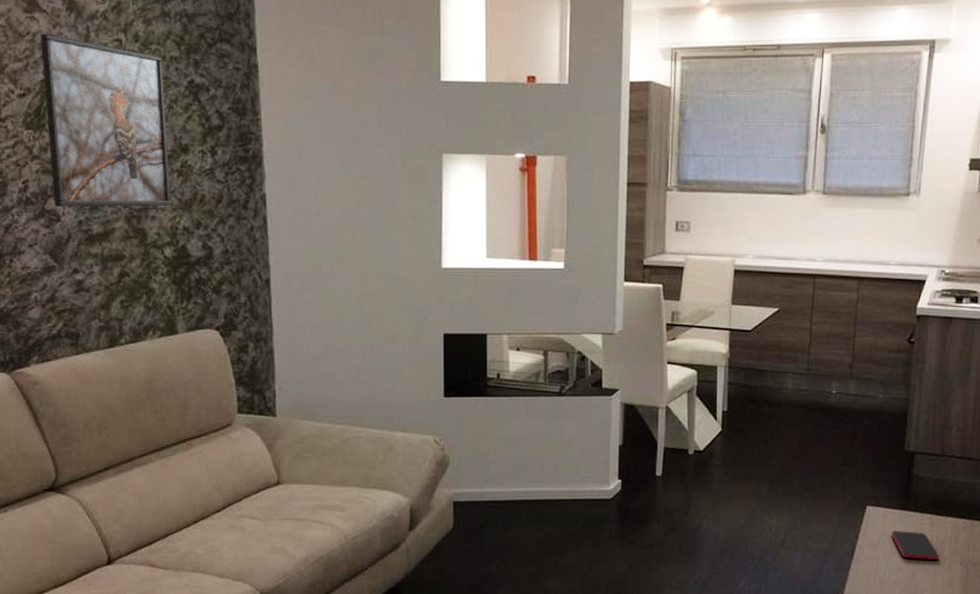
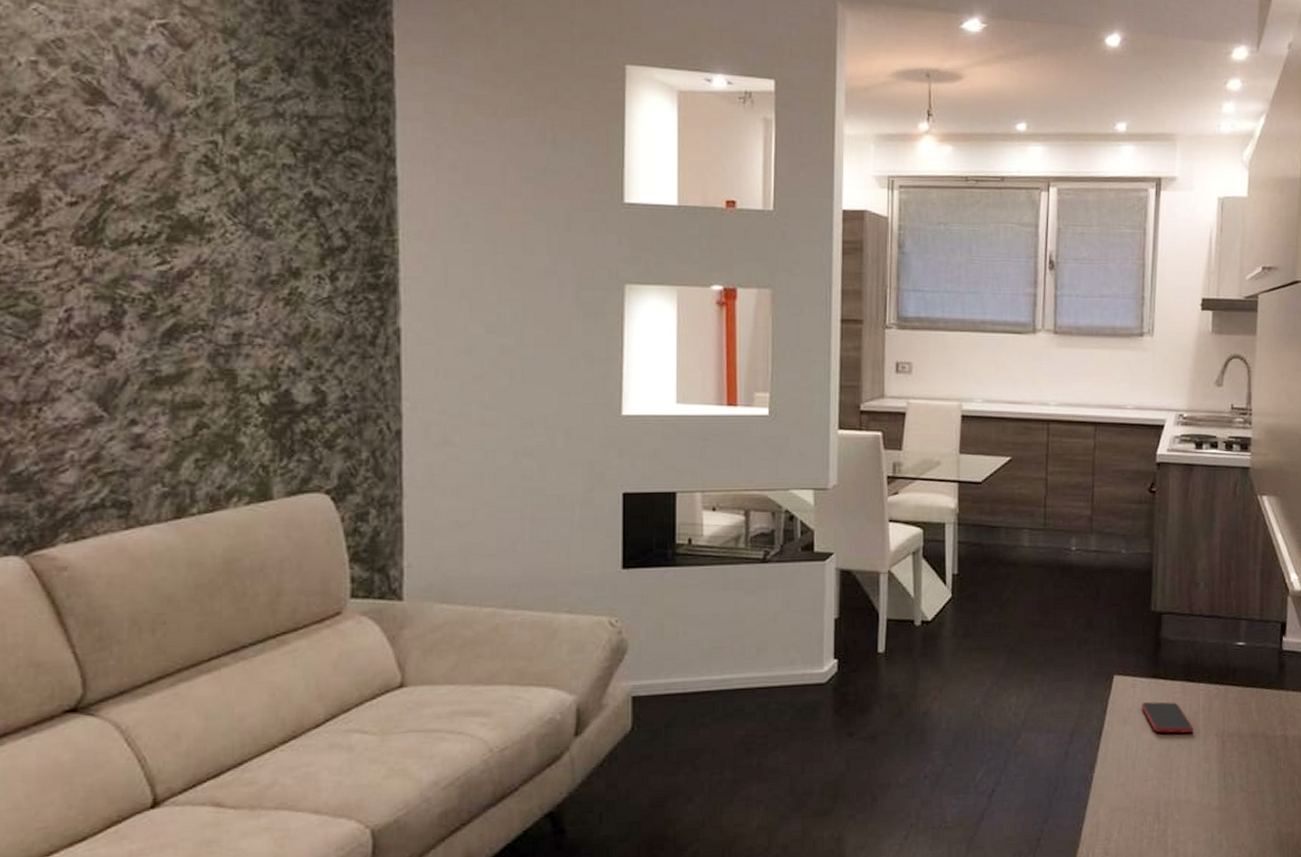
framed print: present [40,33,170,207] -> none [105,130,273,342]

